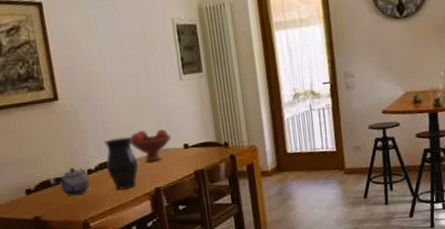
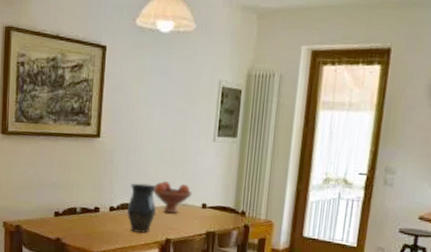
teapot: present [59,167,90,197] -> none [84,201,110,228]

